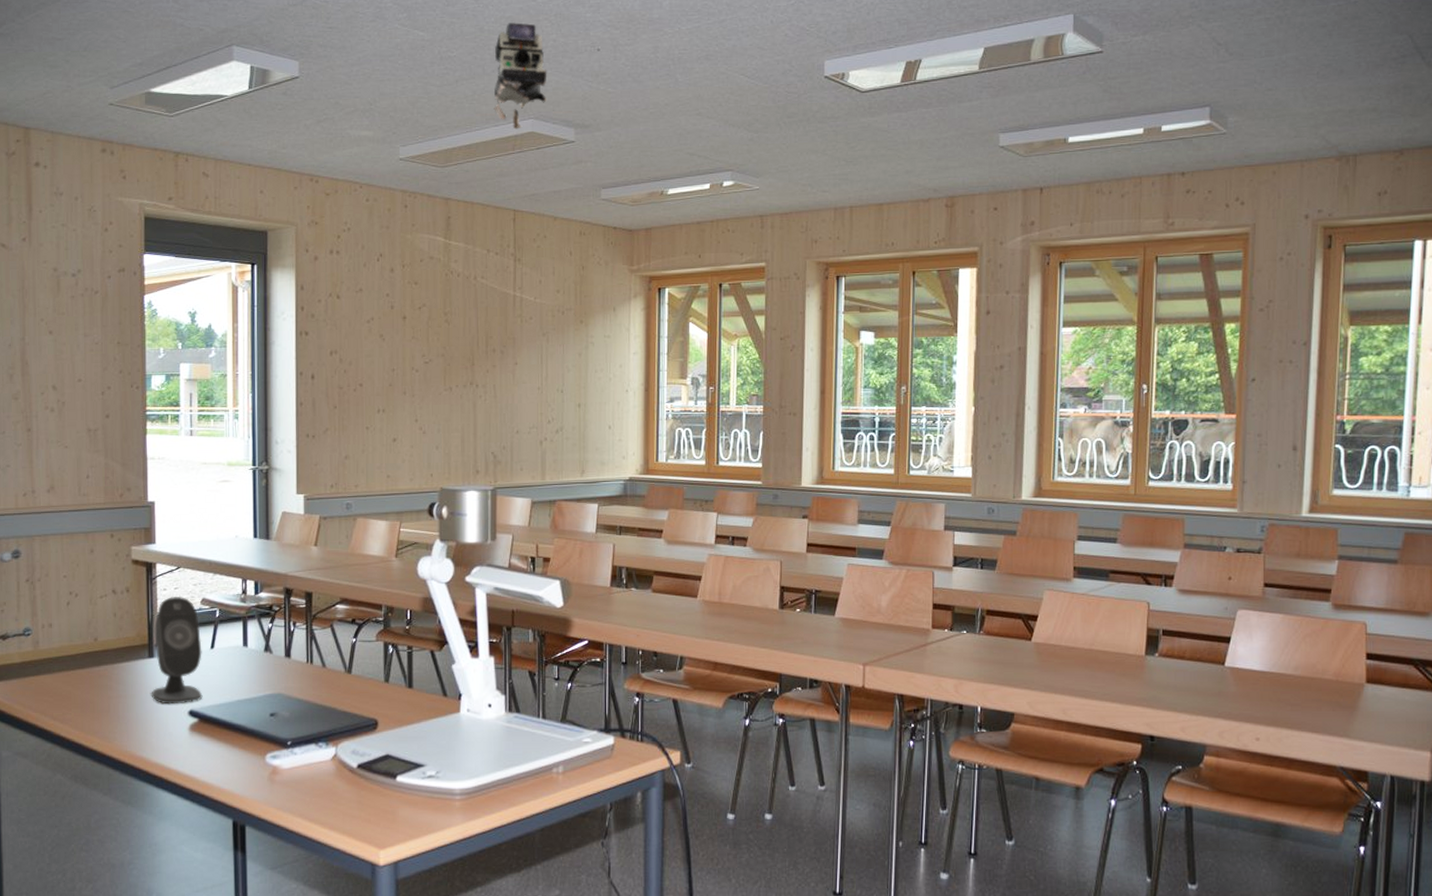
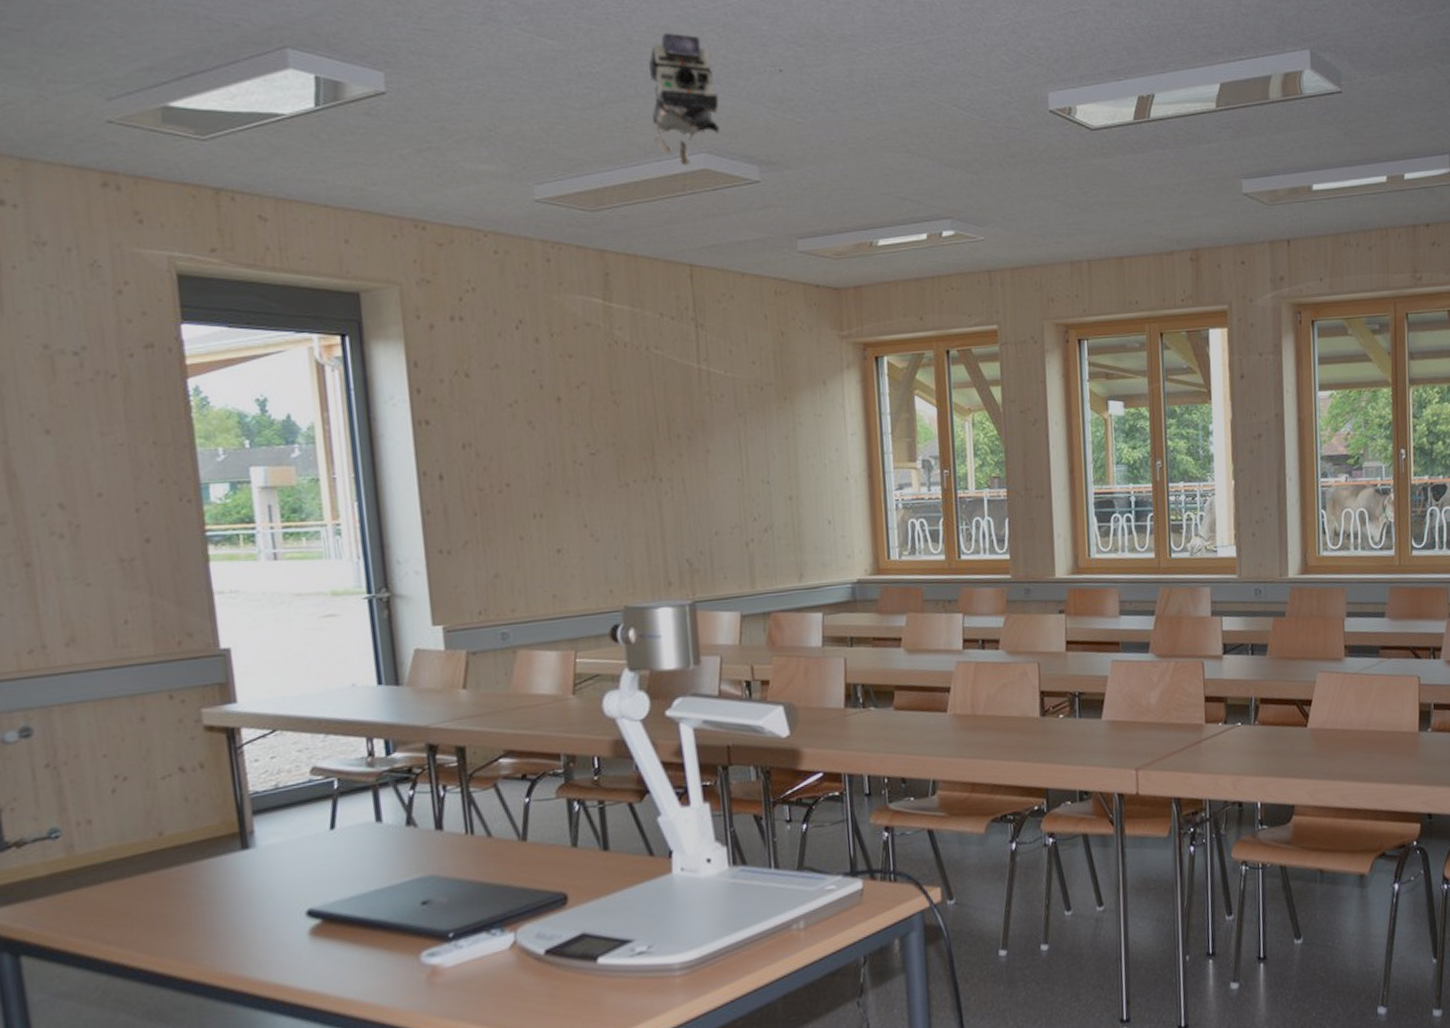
speaker: present [151,596,203,705] -> none [245,766,325,907]

